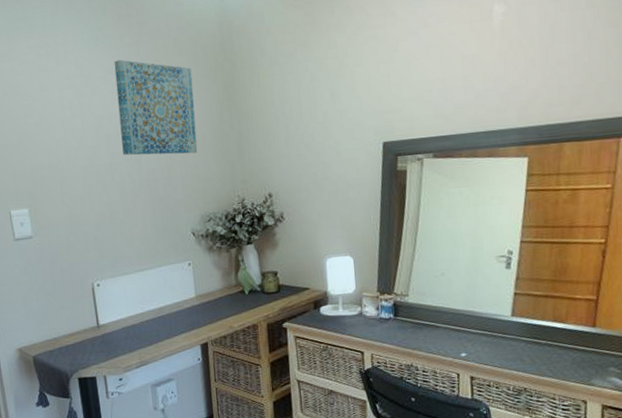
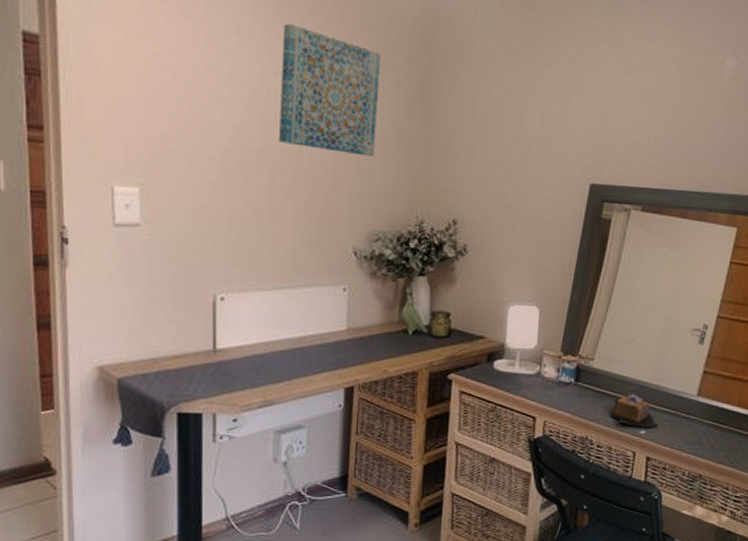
jewelry box: none [430,321,477,351] -> present [610,393,658,427]

